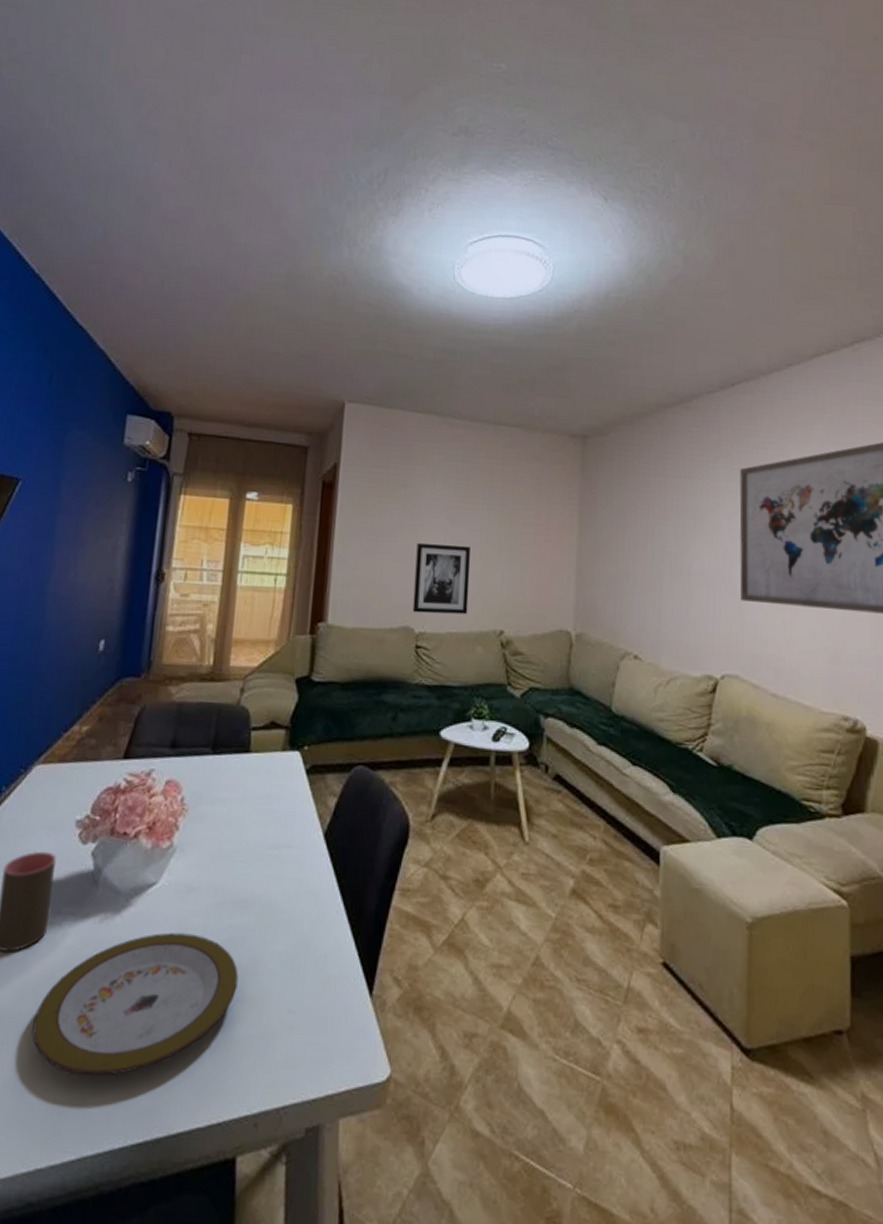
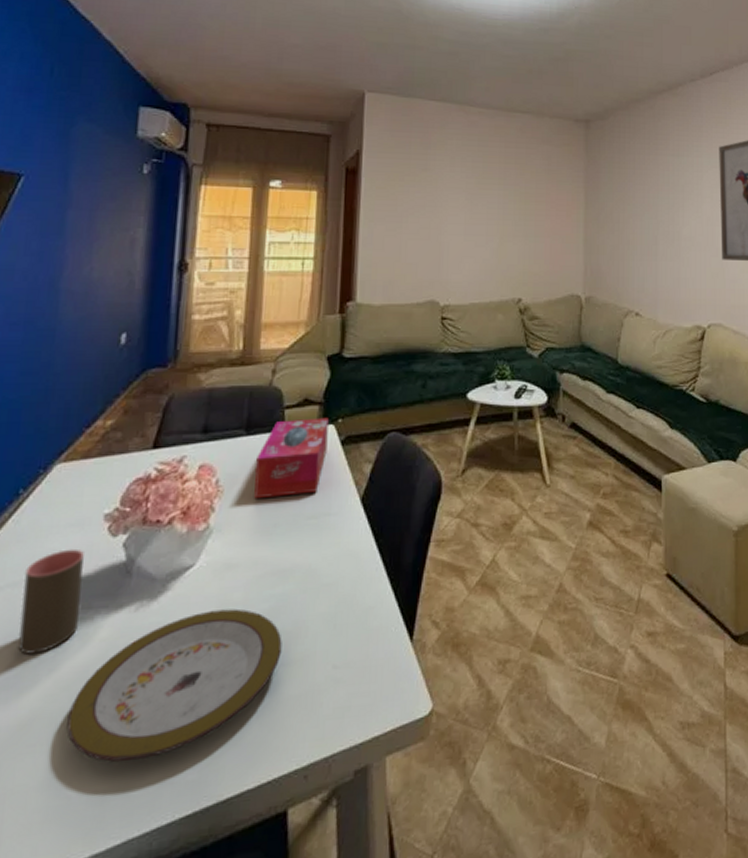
tissue box: none [217,742,295,822] -> present [254,417,329,499]
wall art: present [412,543,471,615] -> none [437,223,490,287]

